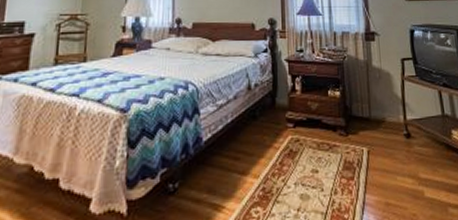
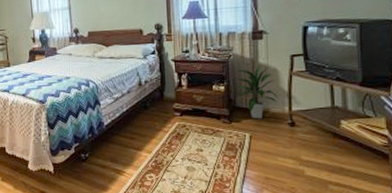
indoor plant: none [351,67,394,130] -> present [236,64,279,119]

